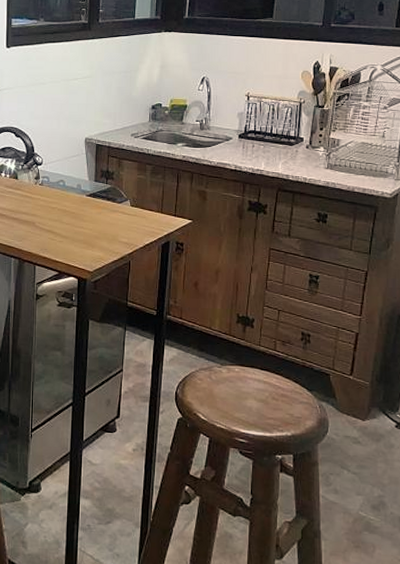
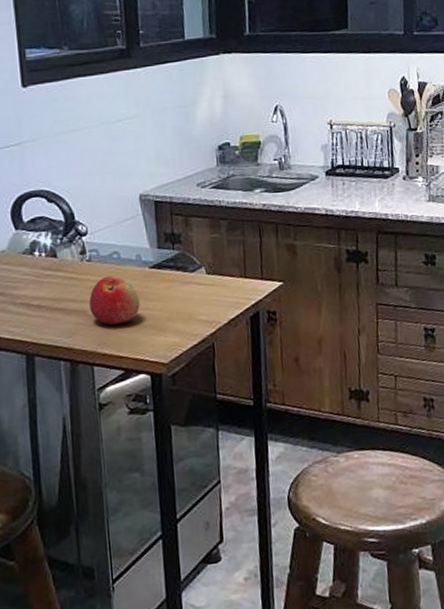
apple: none [38,198,76,236] -> present [89,275,140,325]

